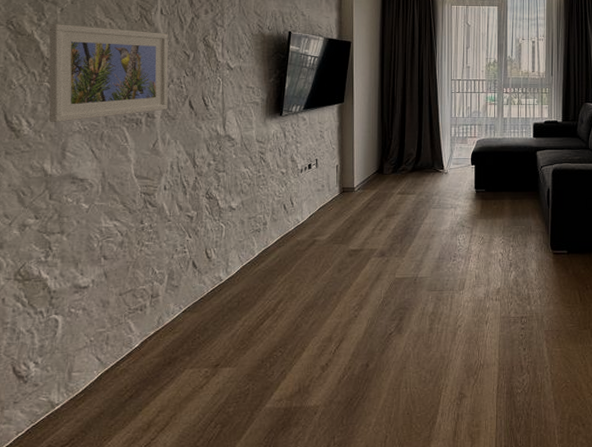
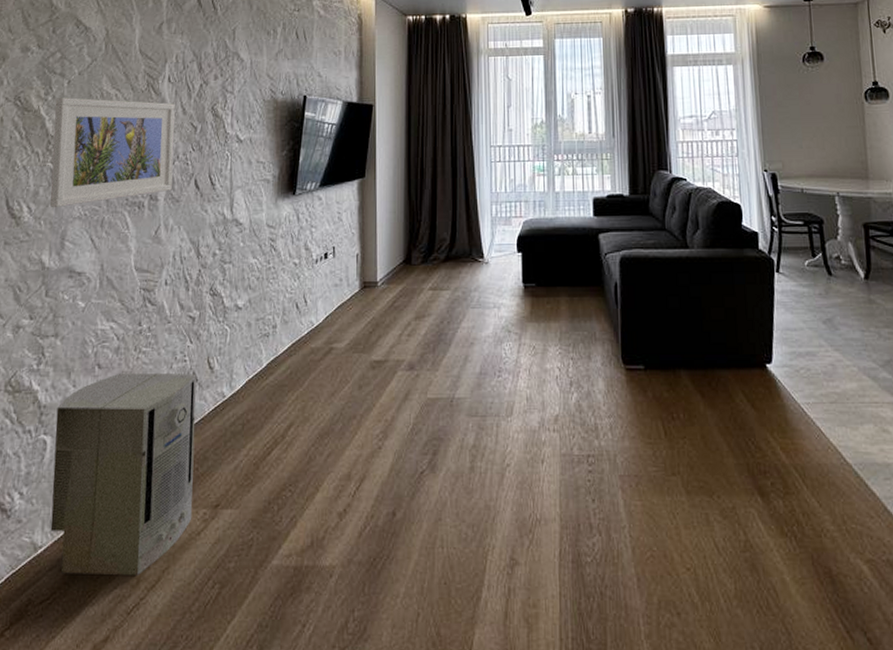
air purifier: none [66,262,196,424] -> present [50,373,197,575]

